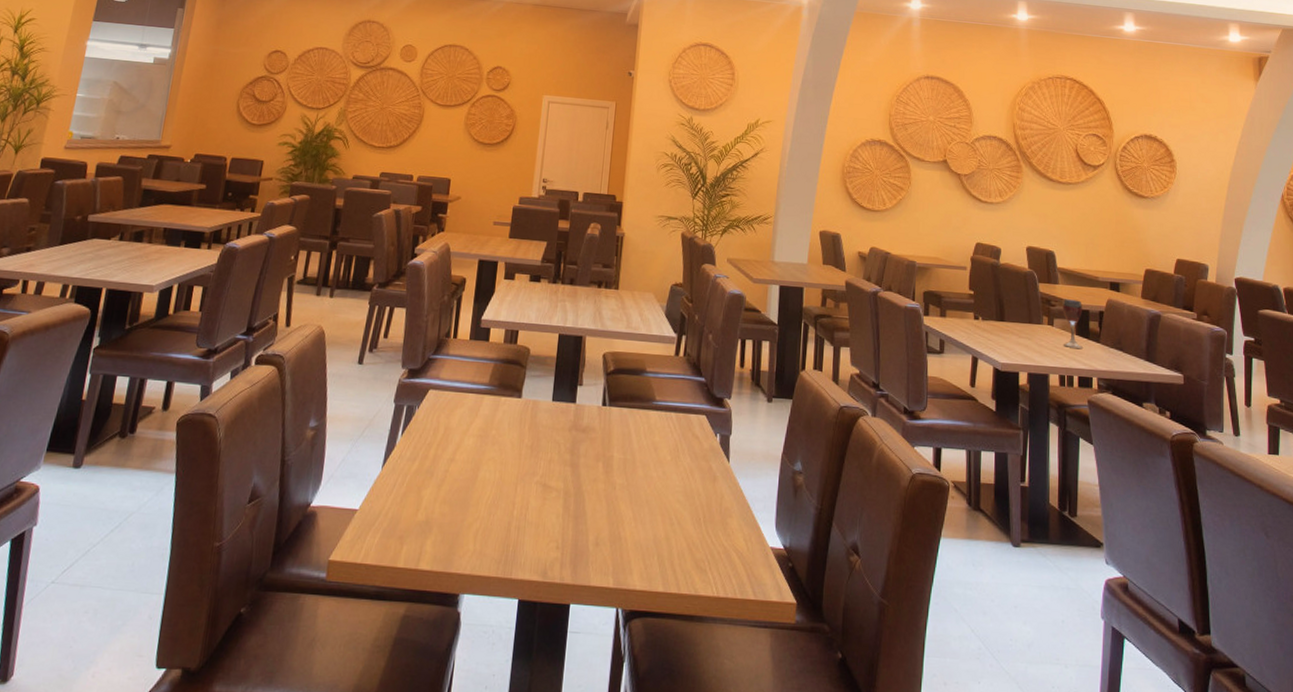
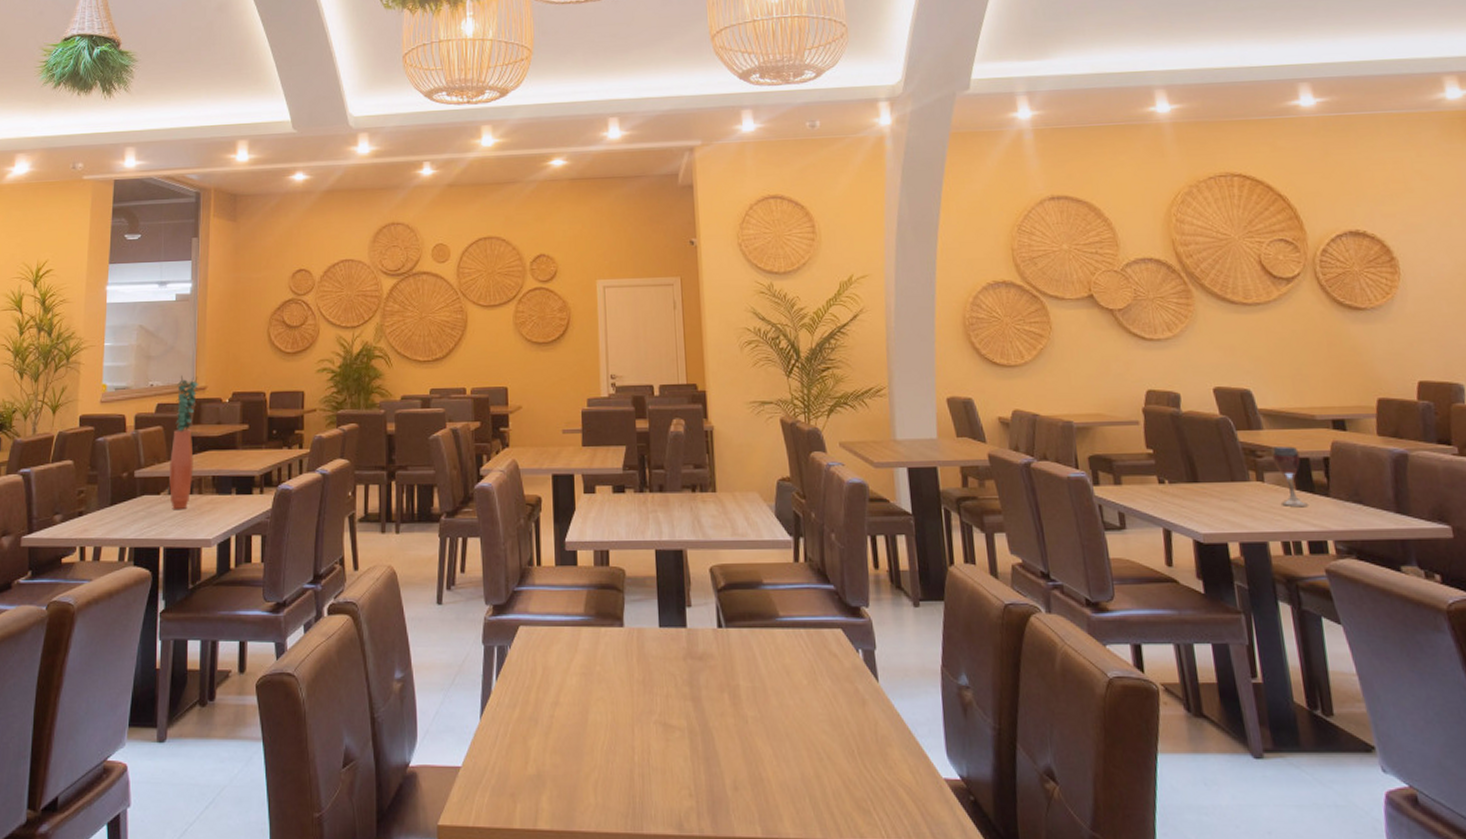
vase: none [120,132,164,255] -> present [169,375,198,509]

